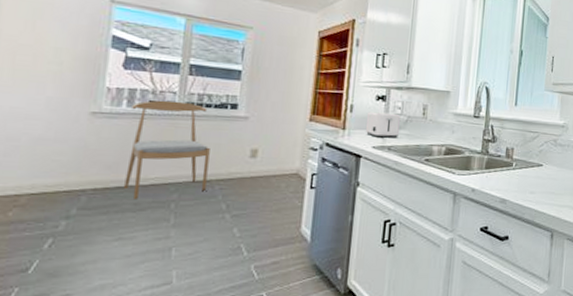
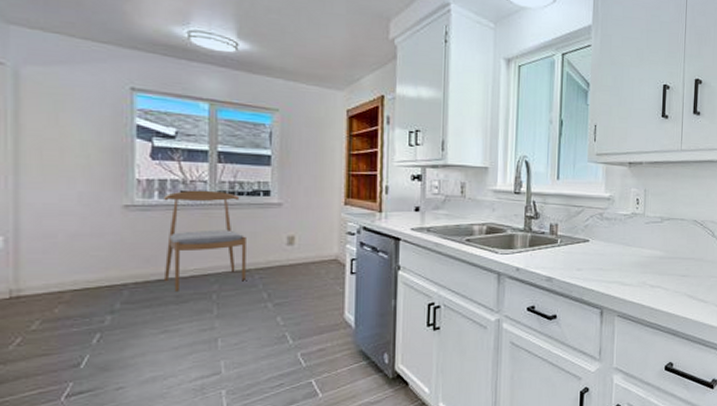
toaster: present [366,111,401,138] -> none [402,192,439,219]

